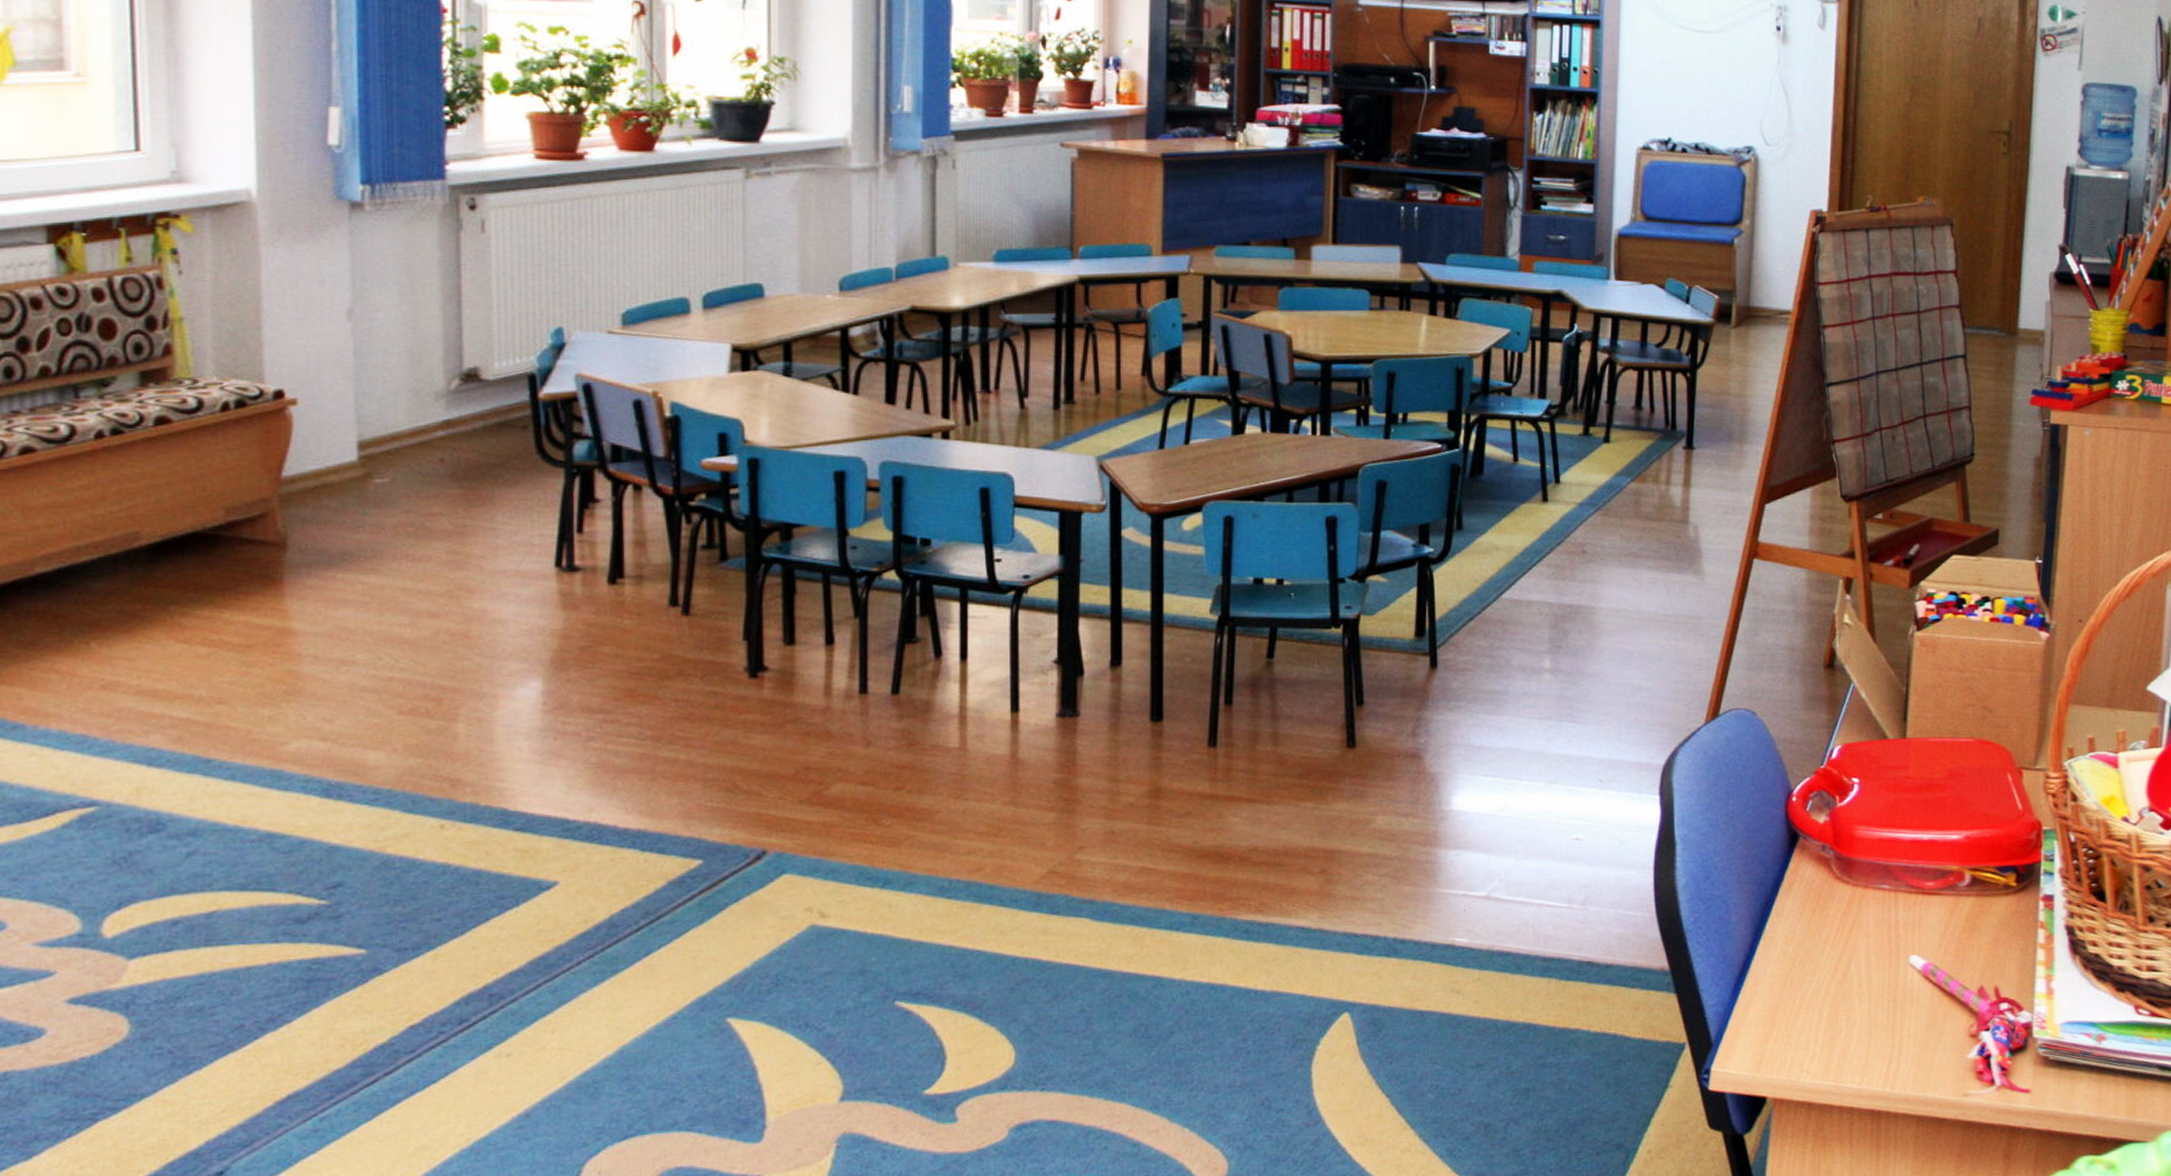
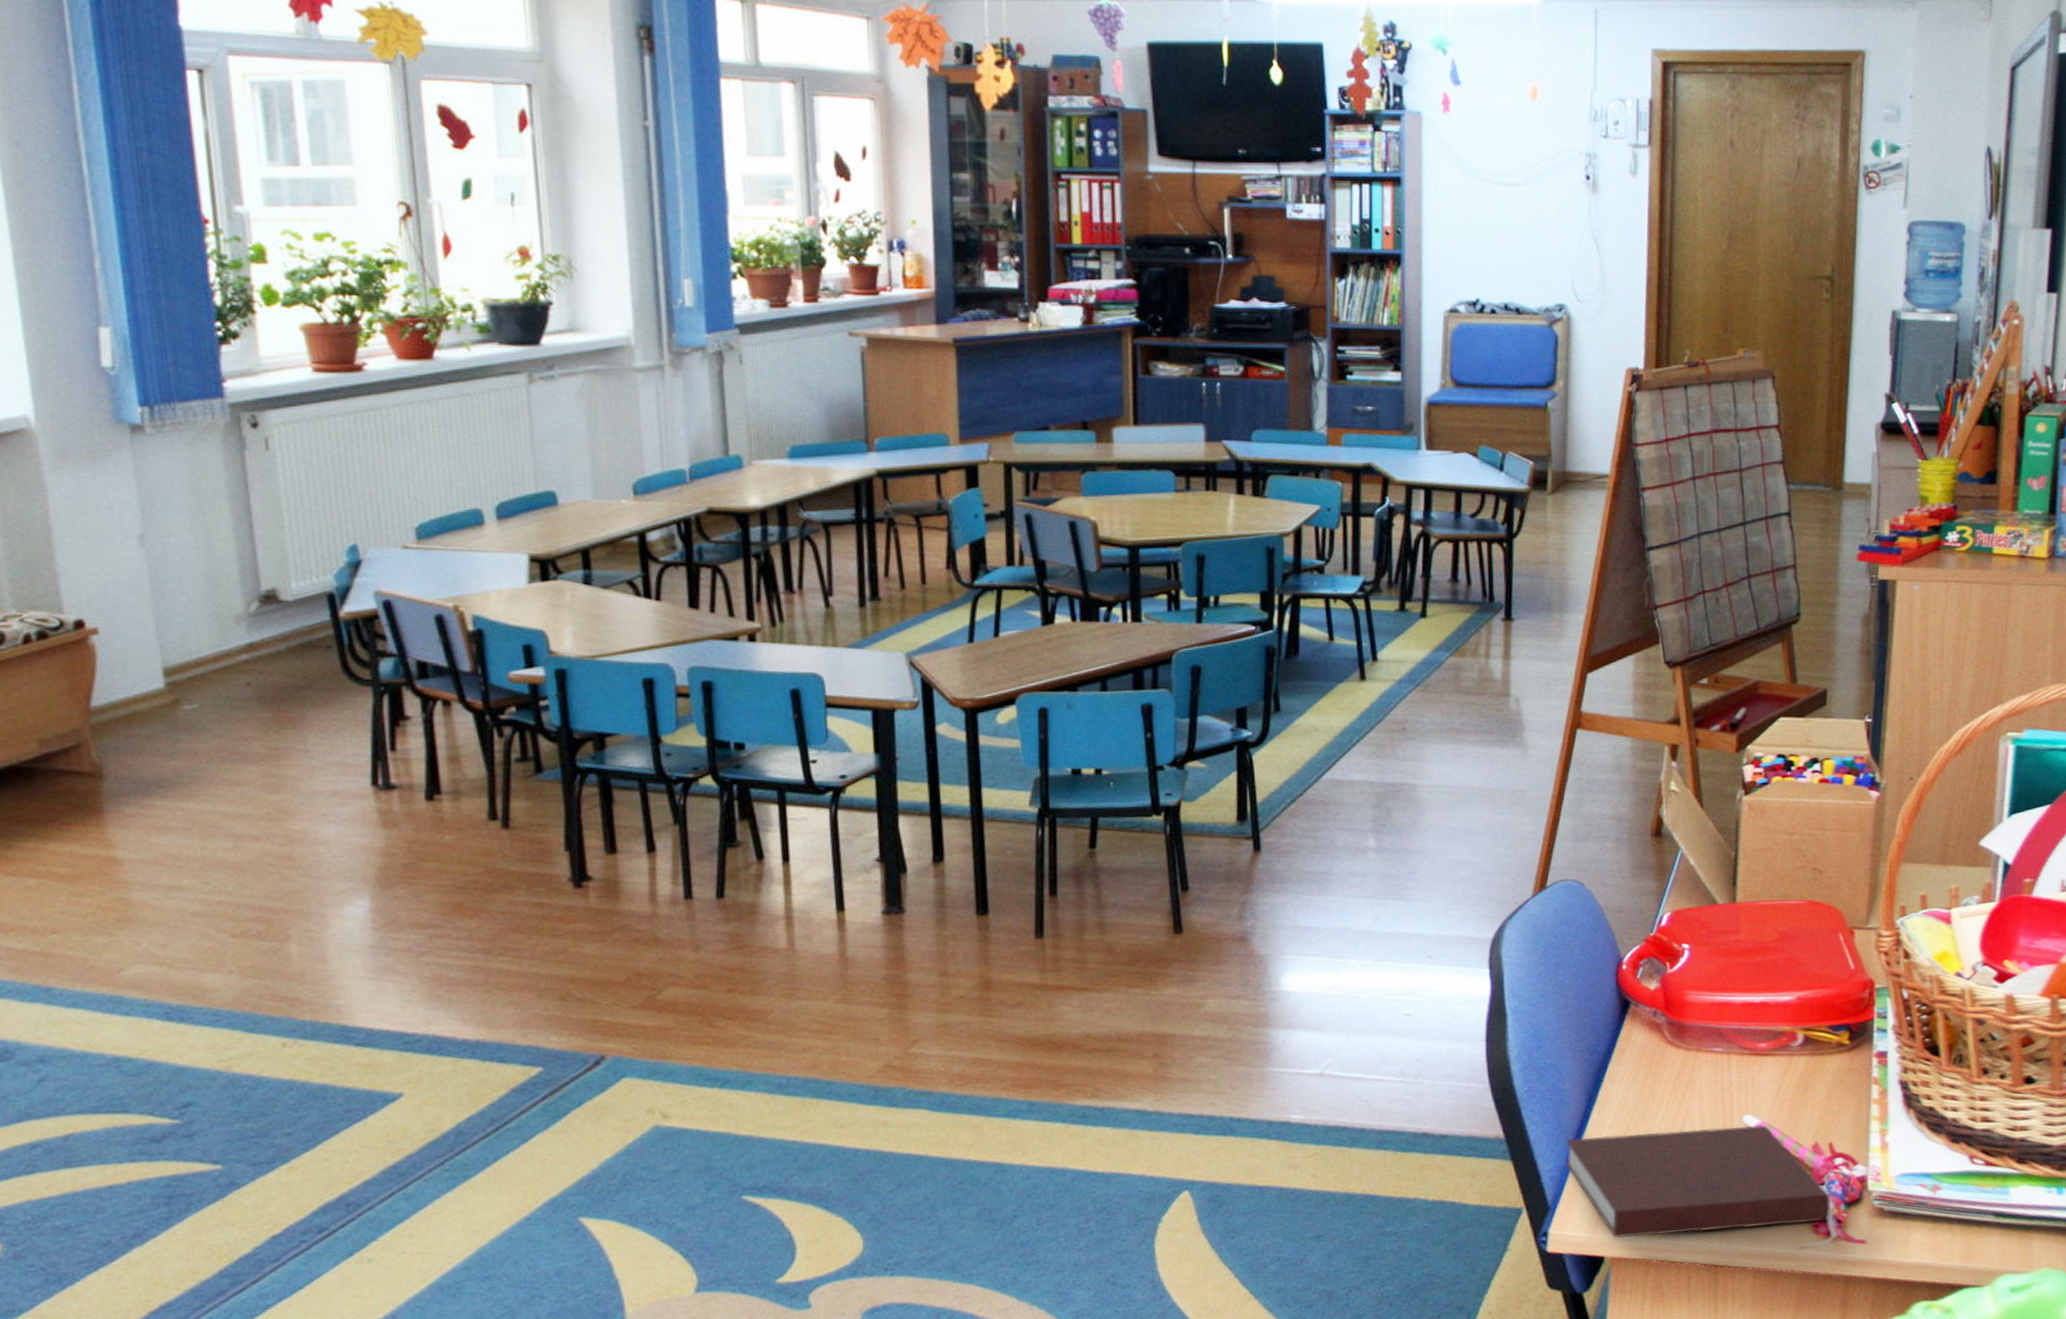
notebook: none [1729,965,1995,1078] -> present [1564,1124,1830,1238]

